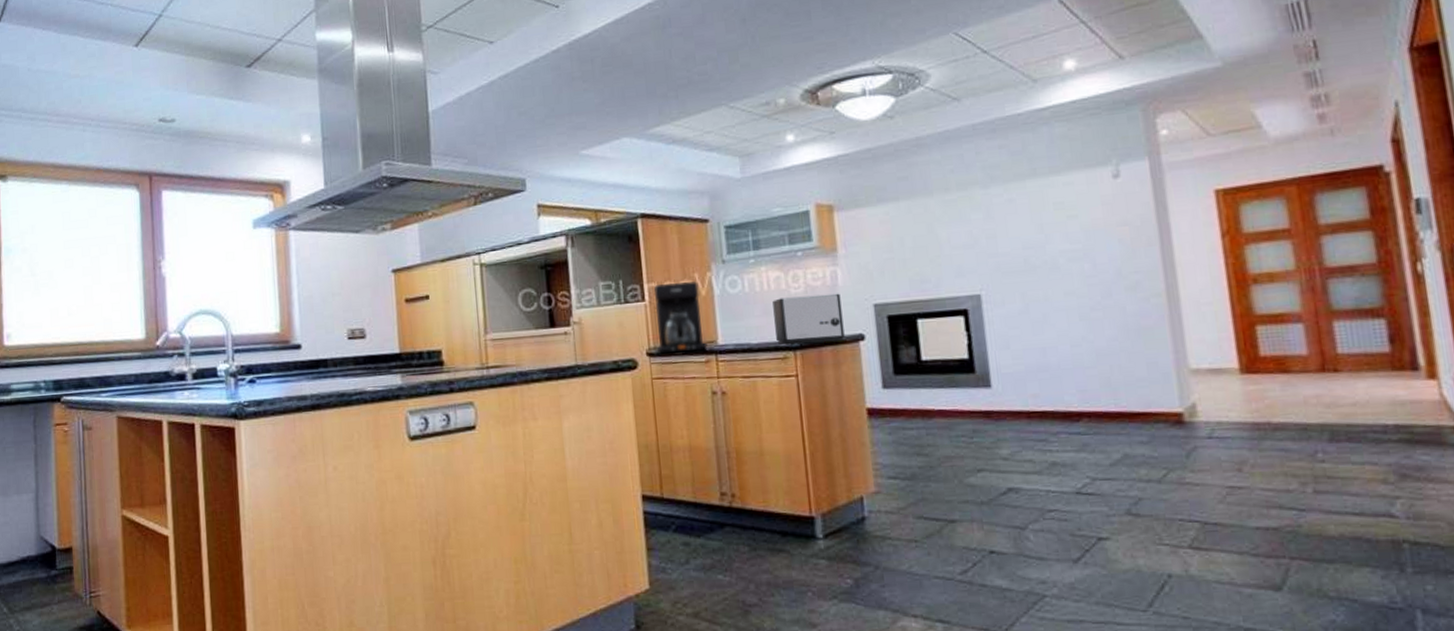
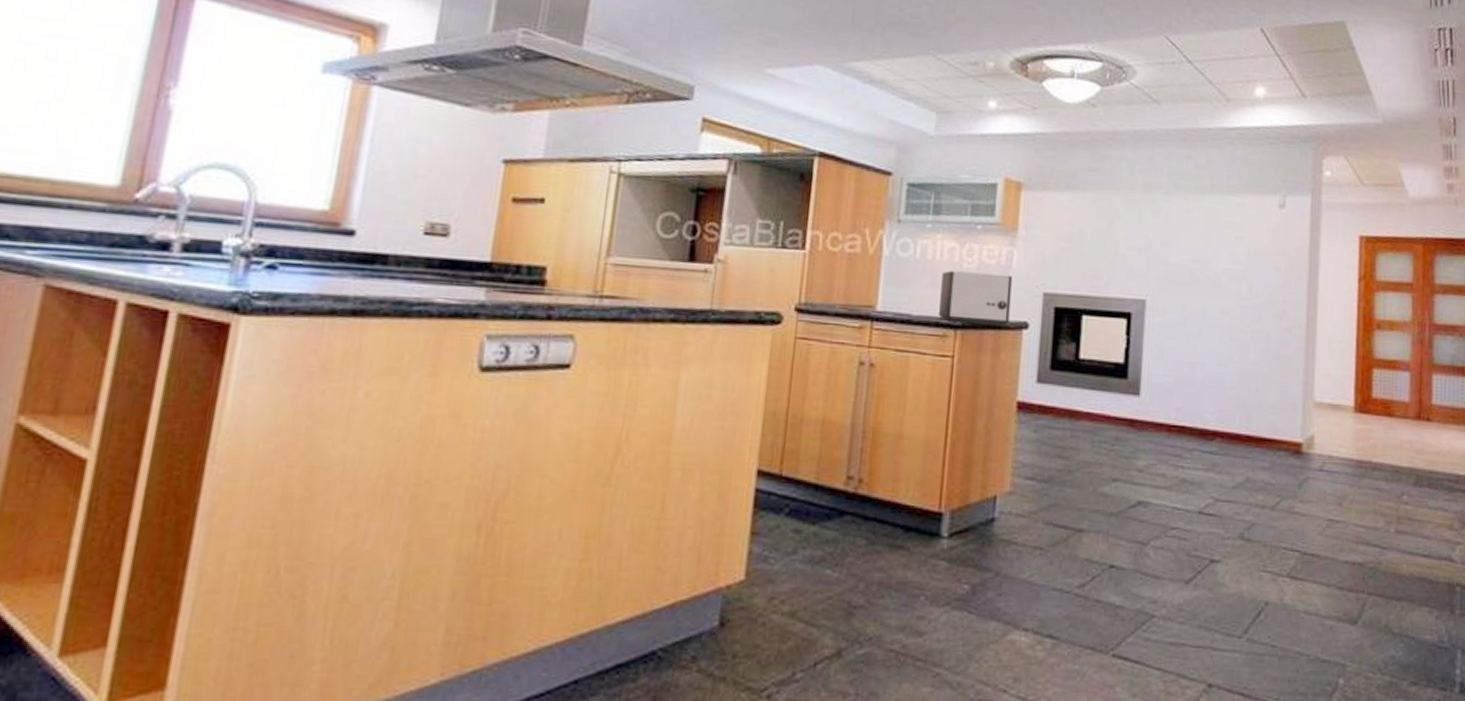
coffee maker: present [654,280,706,354] -> none [808,234,868,315]

